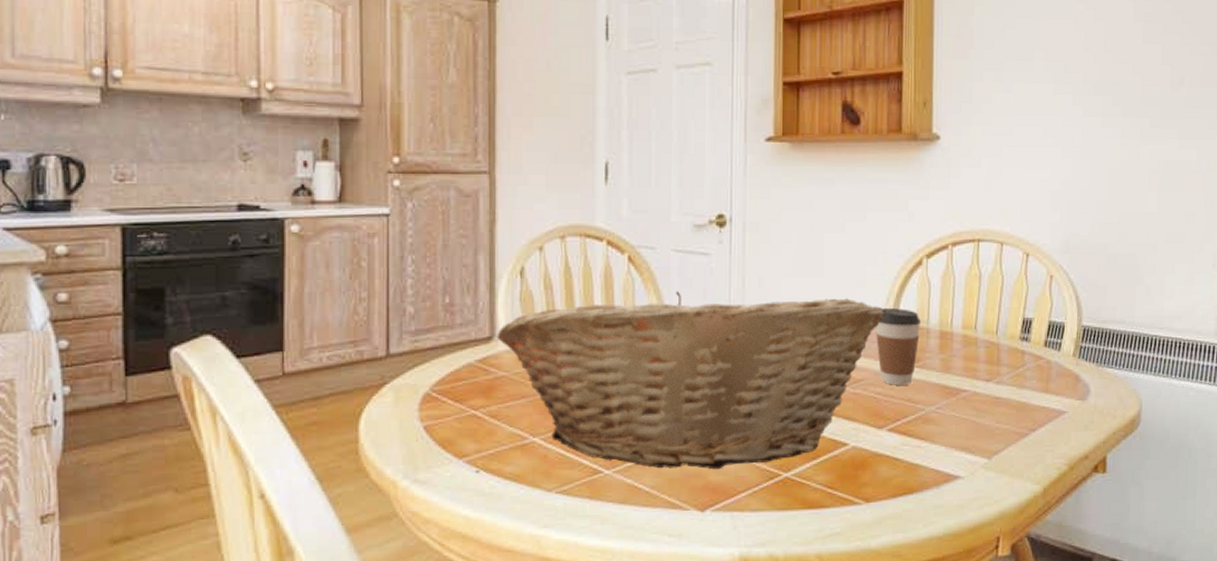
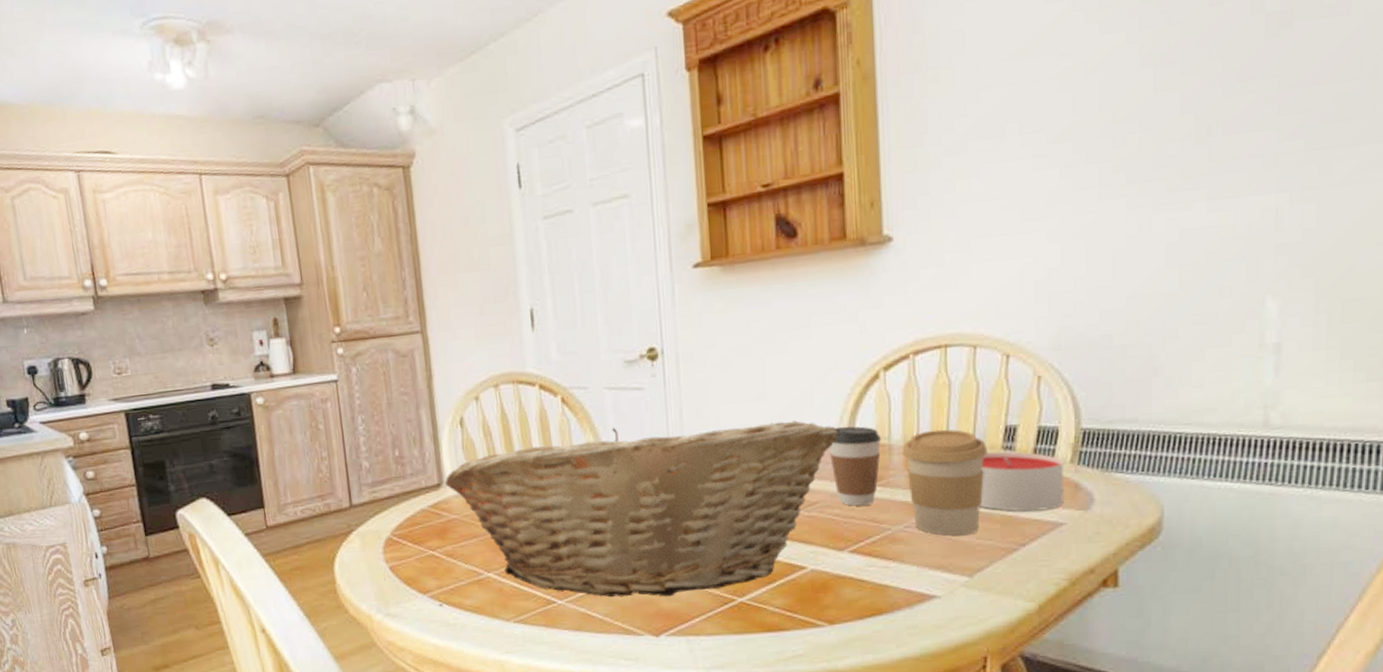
coffee cup: none [938,317,1009,419] -> present [902,429,988,536]
candle: none [999,342,1068,399] -> present [979,451,1064,512]

